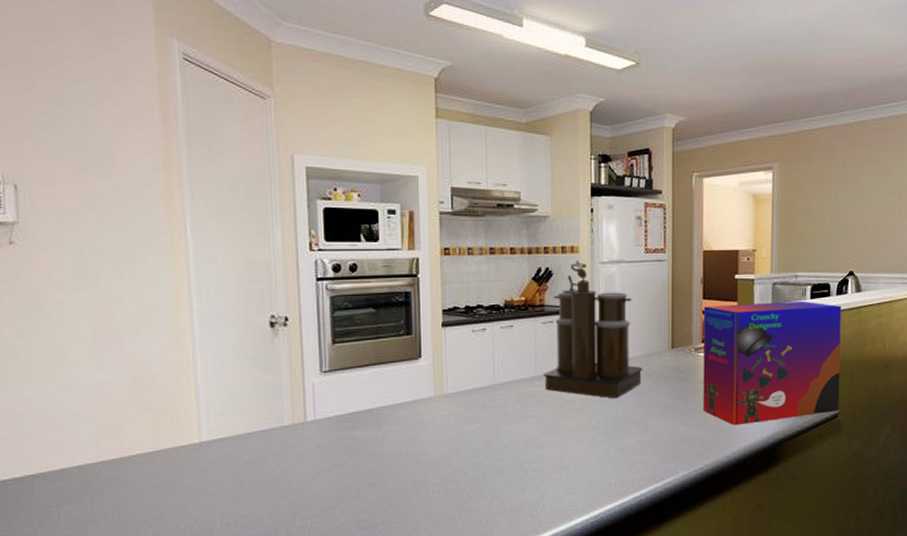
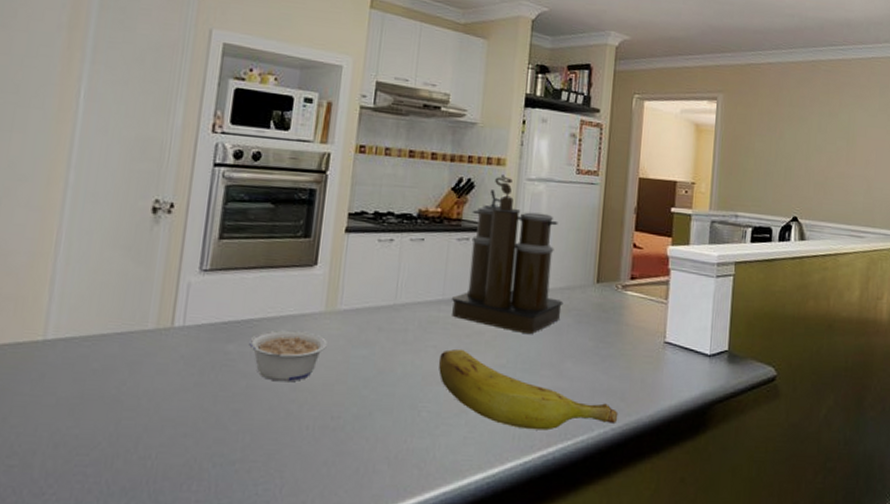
legume: none [373,414,440,458] -> present [249,329,327,382]
banana: none [539,416,699,477] -> present [439,349,619,431]
cereal box: present [703,301,842,426] -> none [626,239,784,380]

